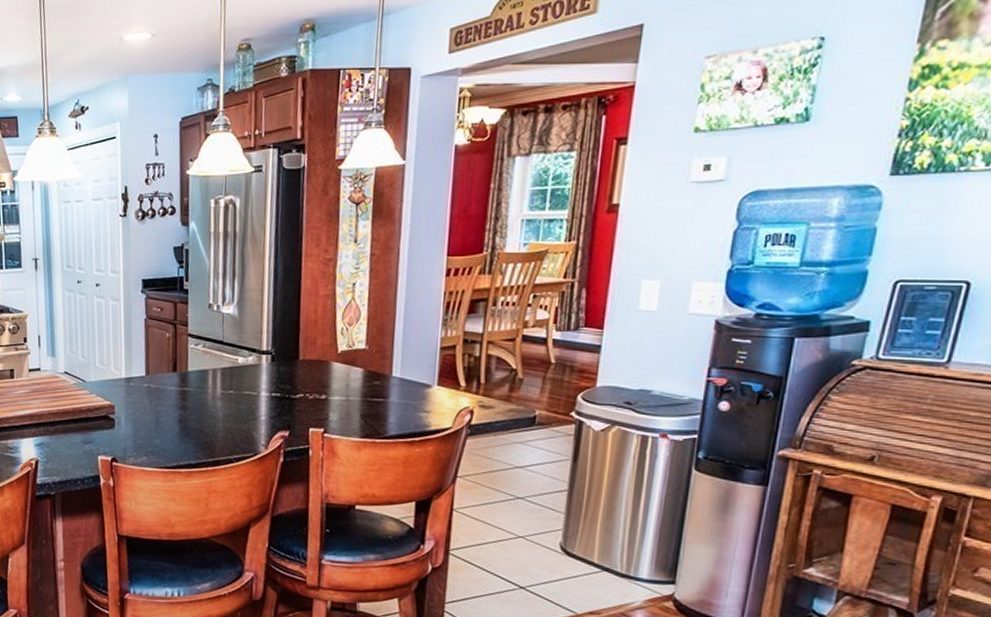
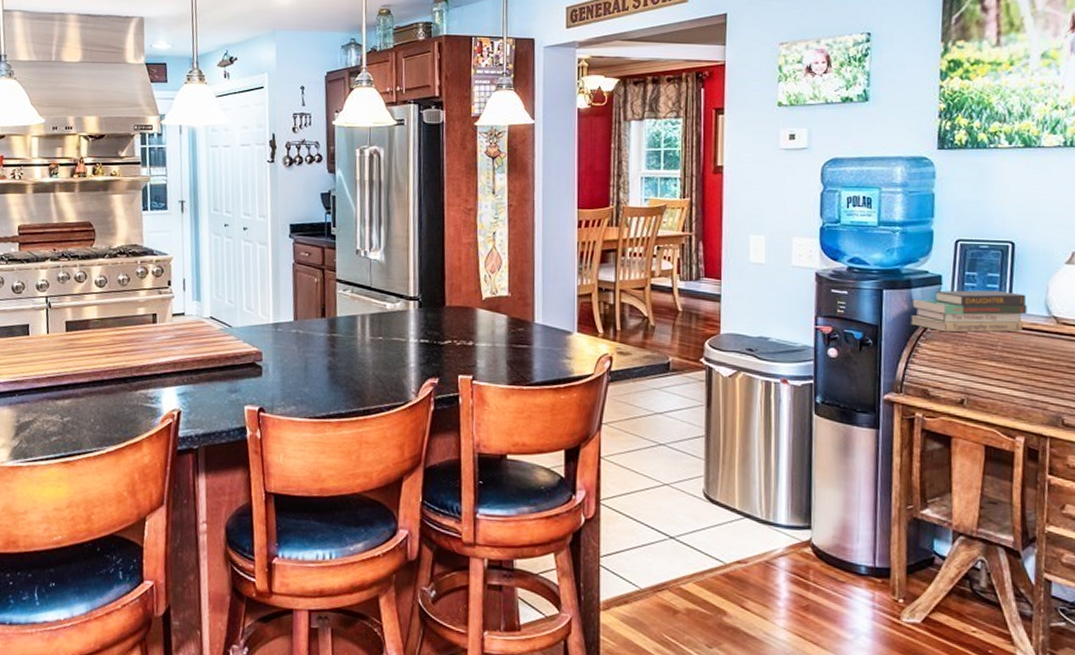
books: none [823,336,975,385] -> present [911,290,1028,333]

